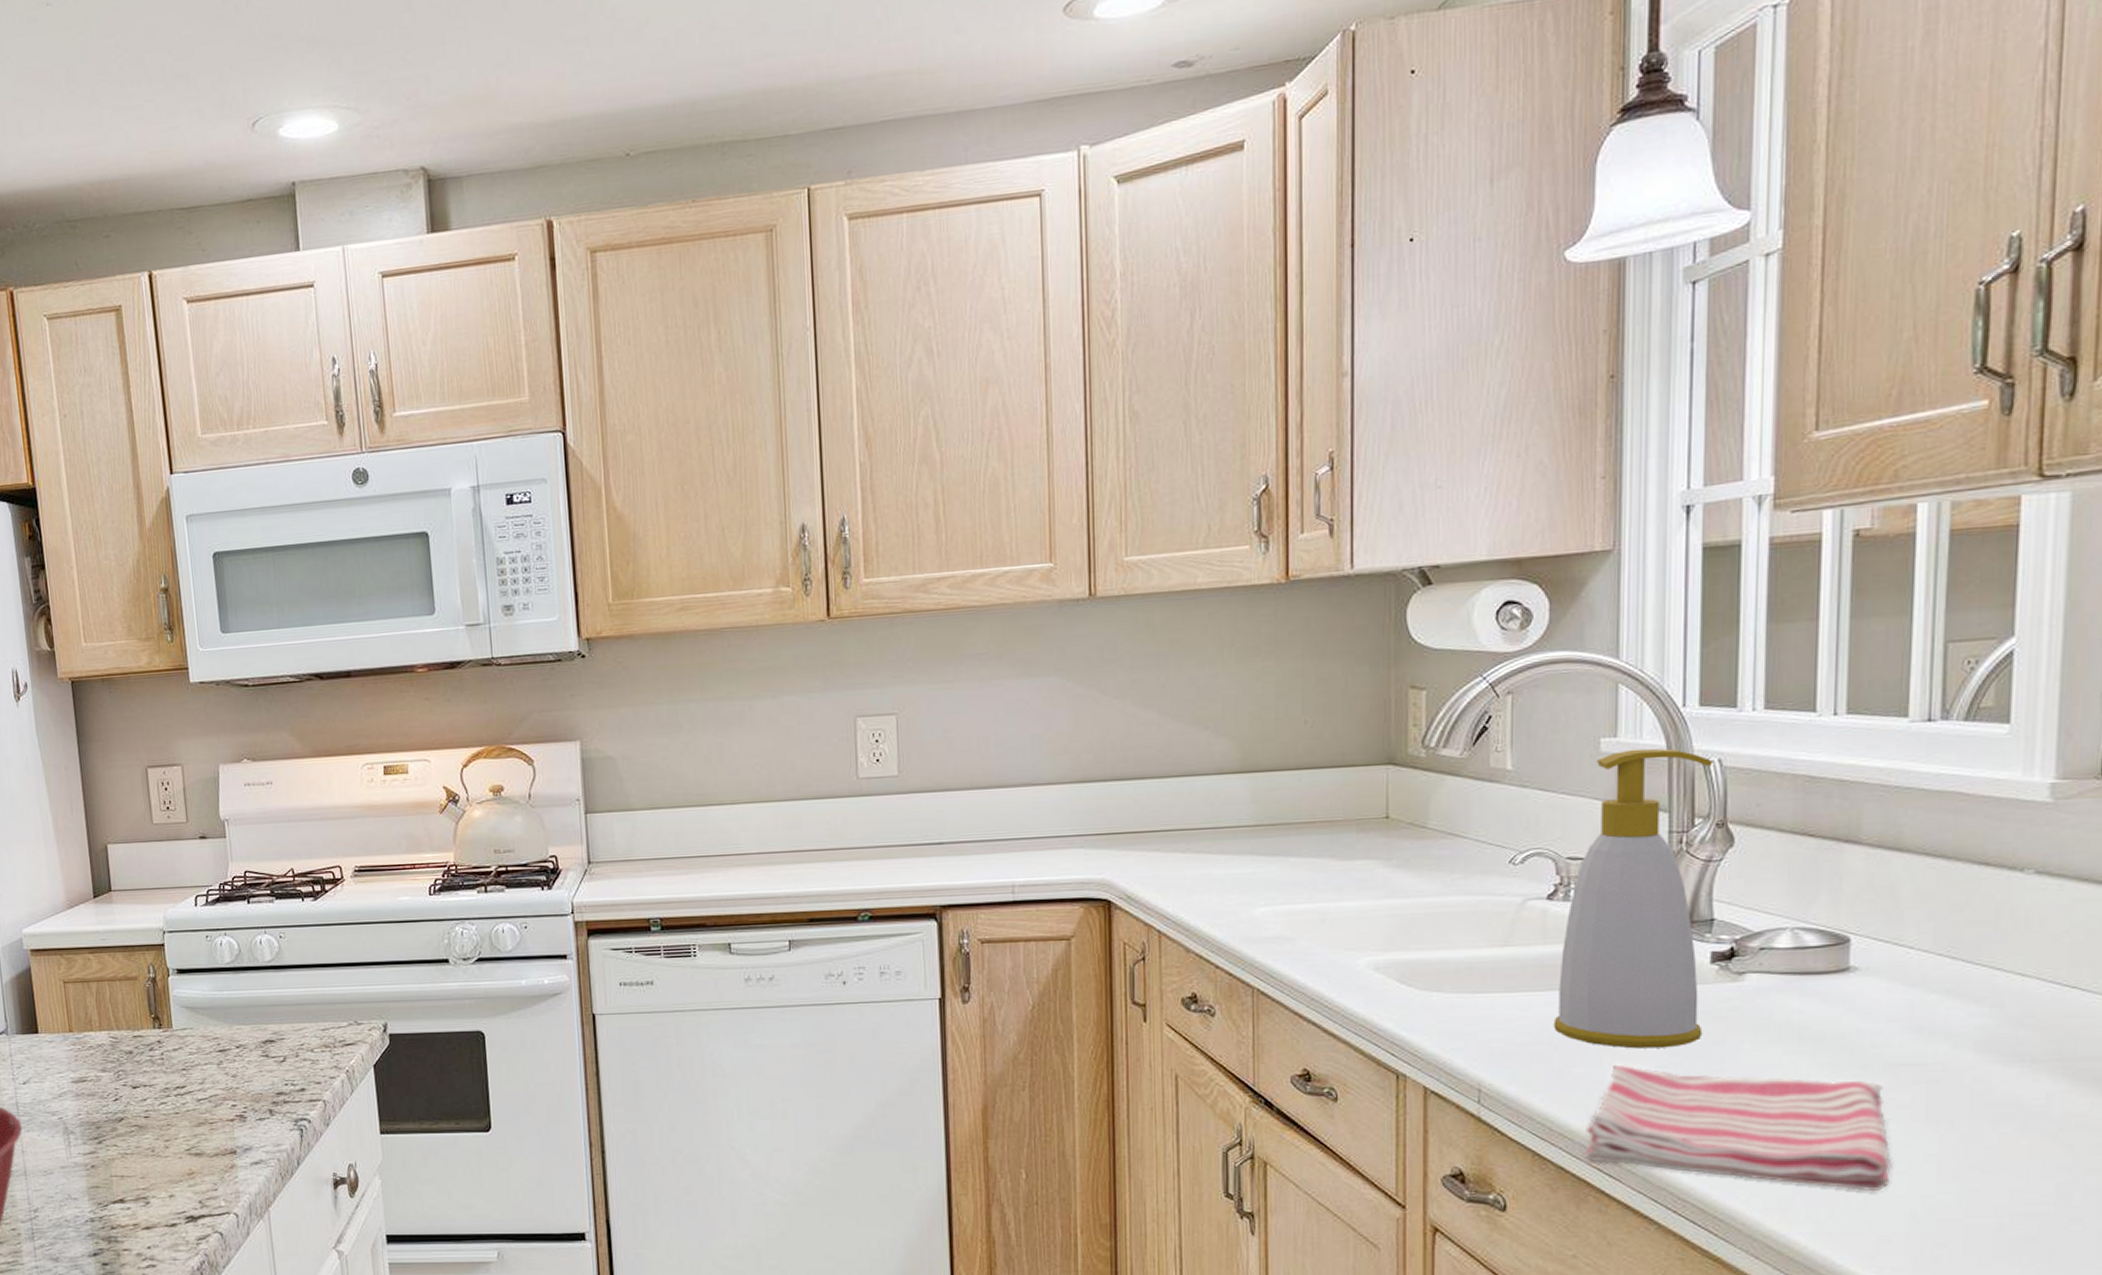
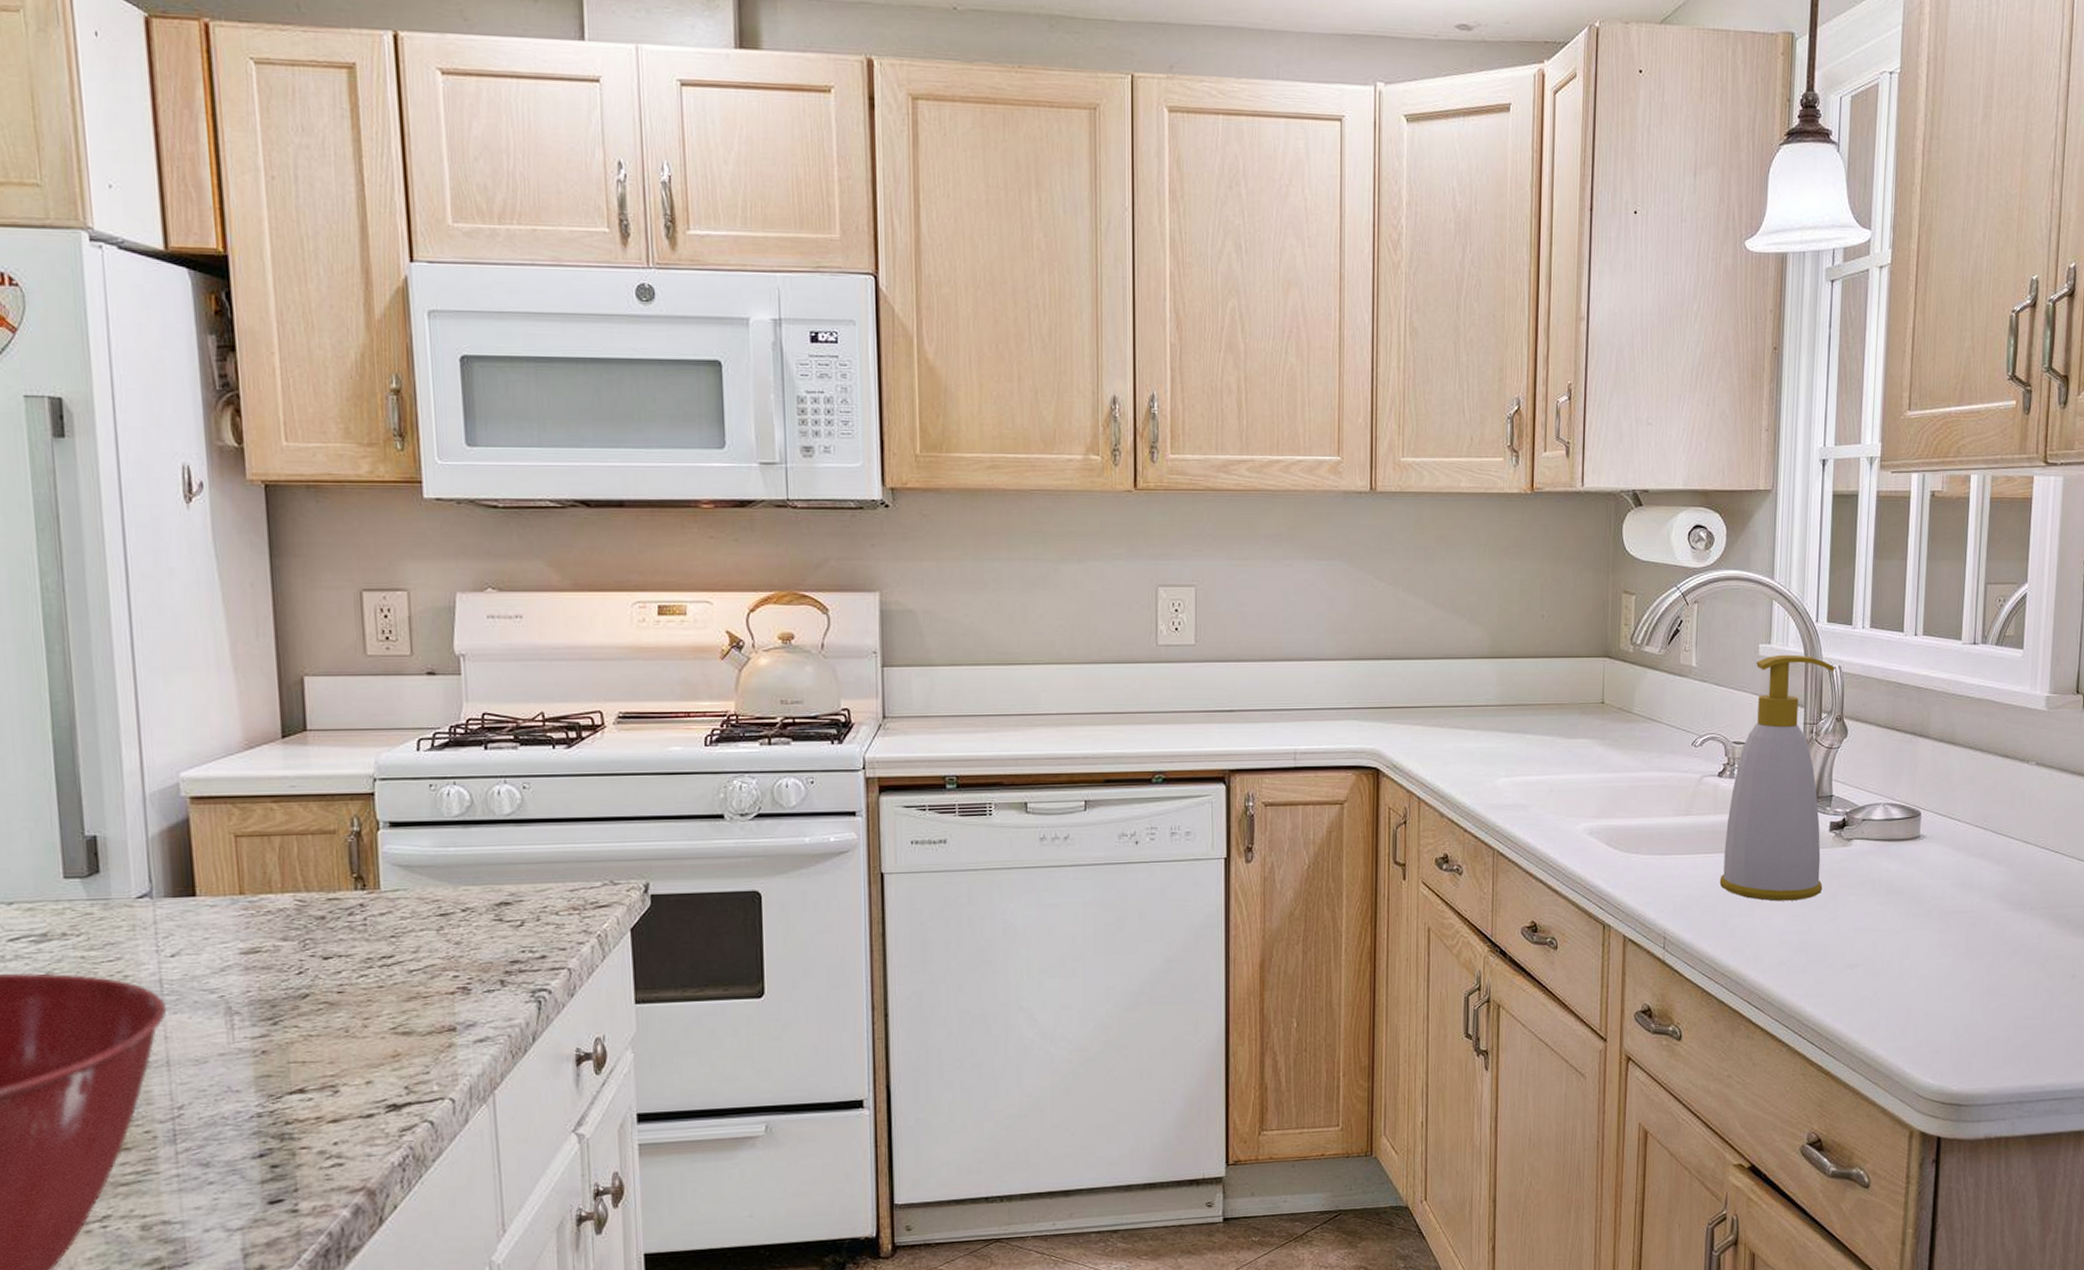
dish towel: present [1586,1064,1892,1192] -> none [1739,914,1943,1014]

